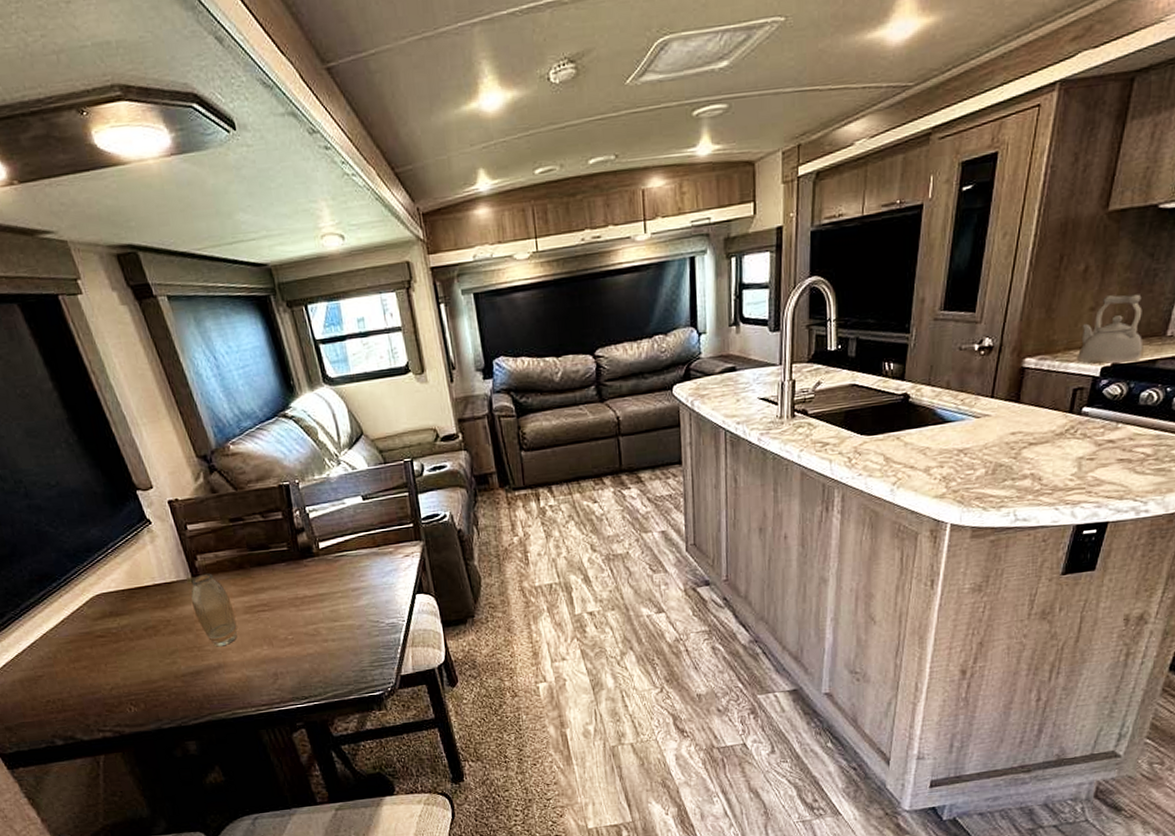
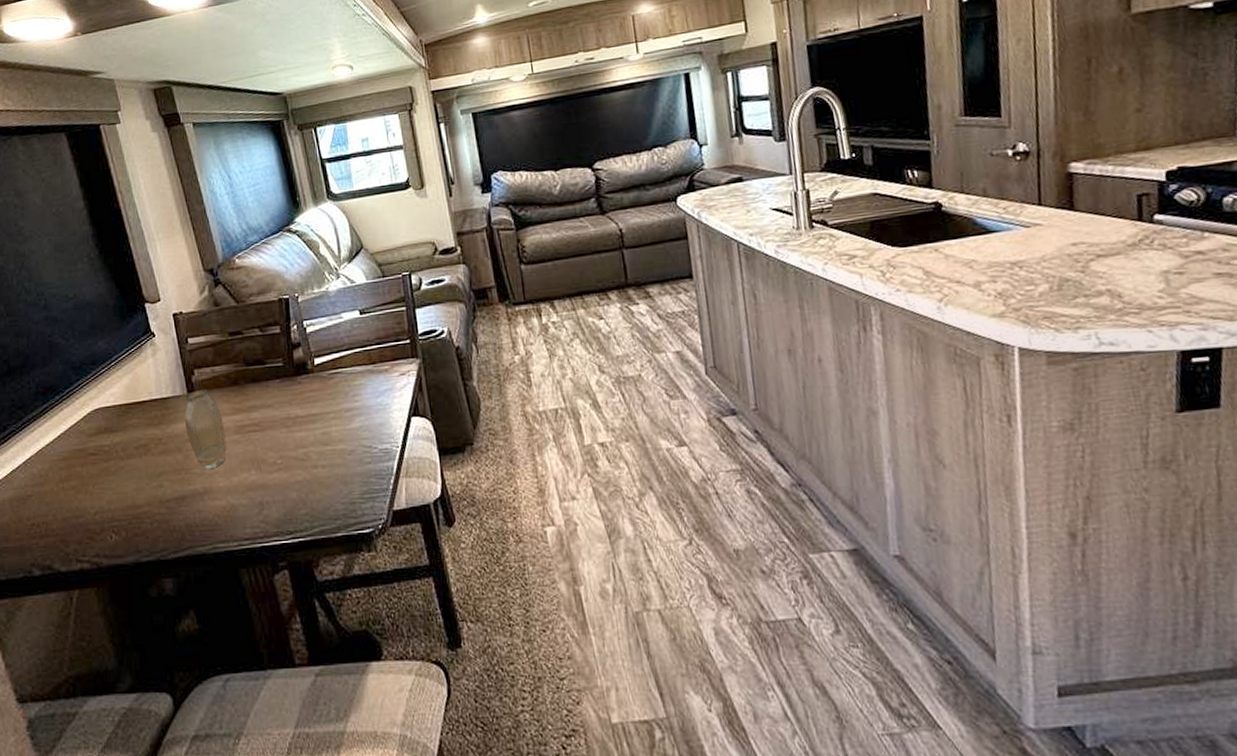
kettle: present [1076,294,1144,364] -> none [1130,94,1214,168]

